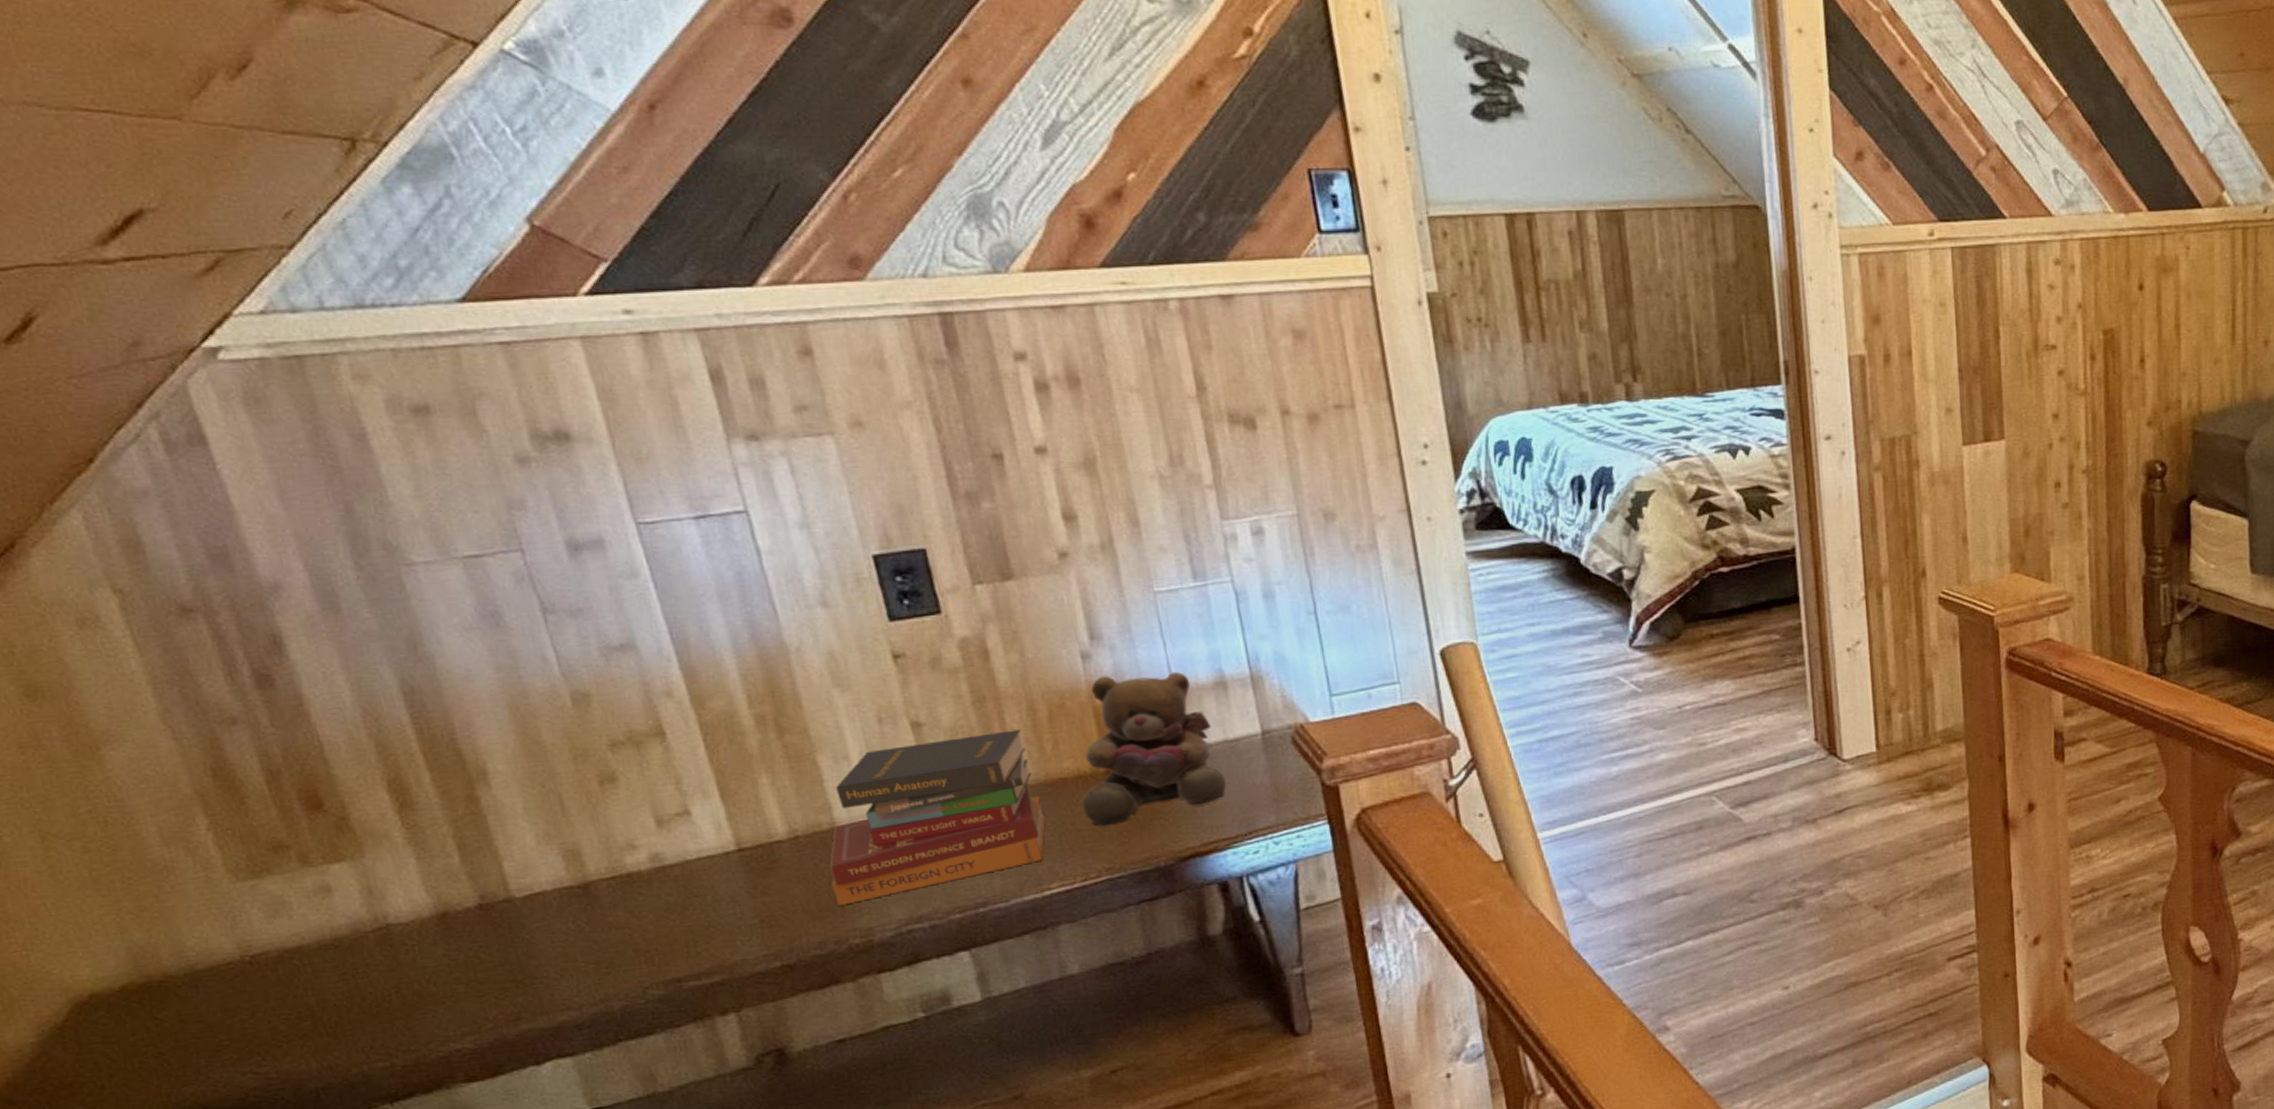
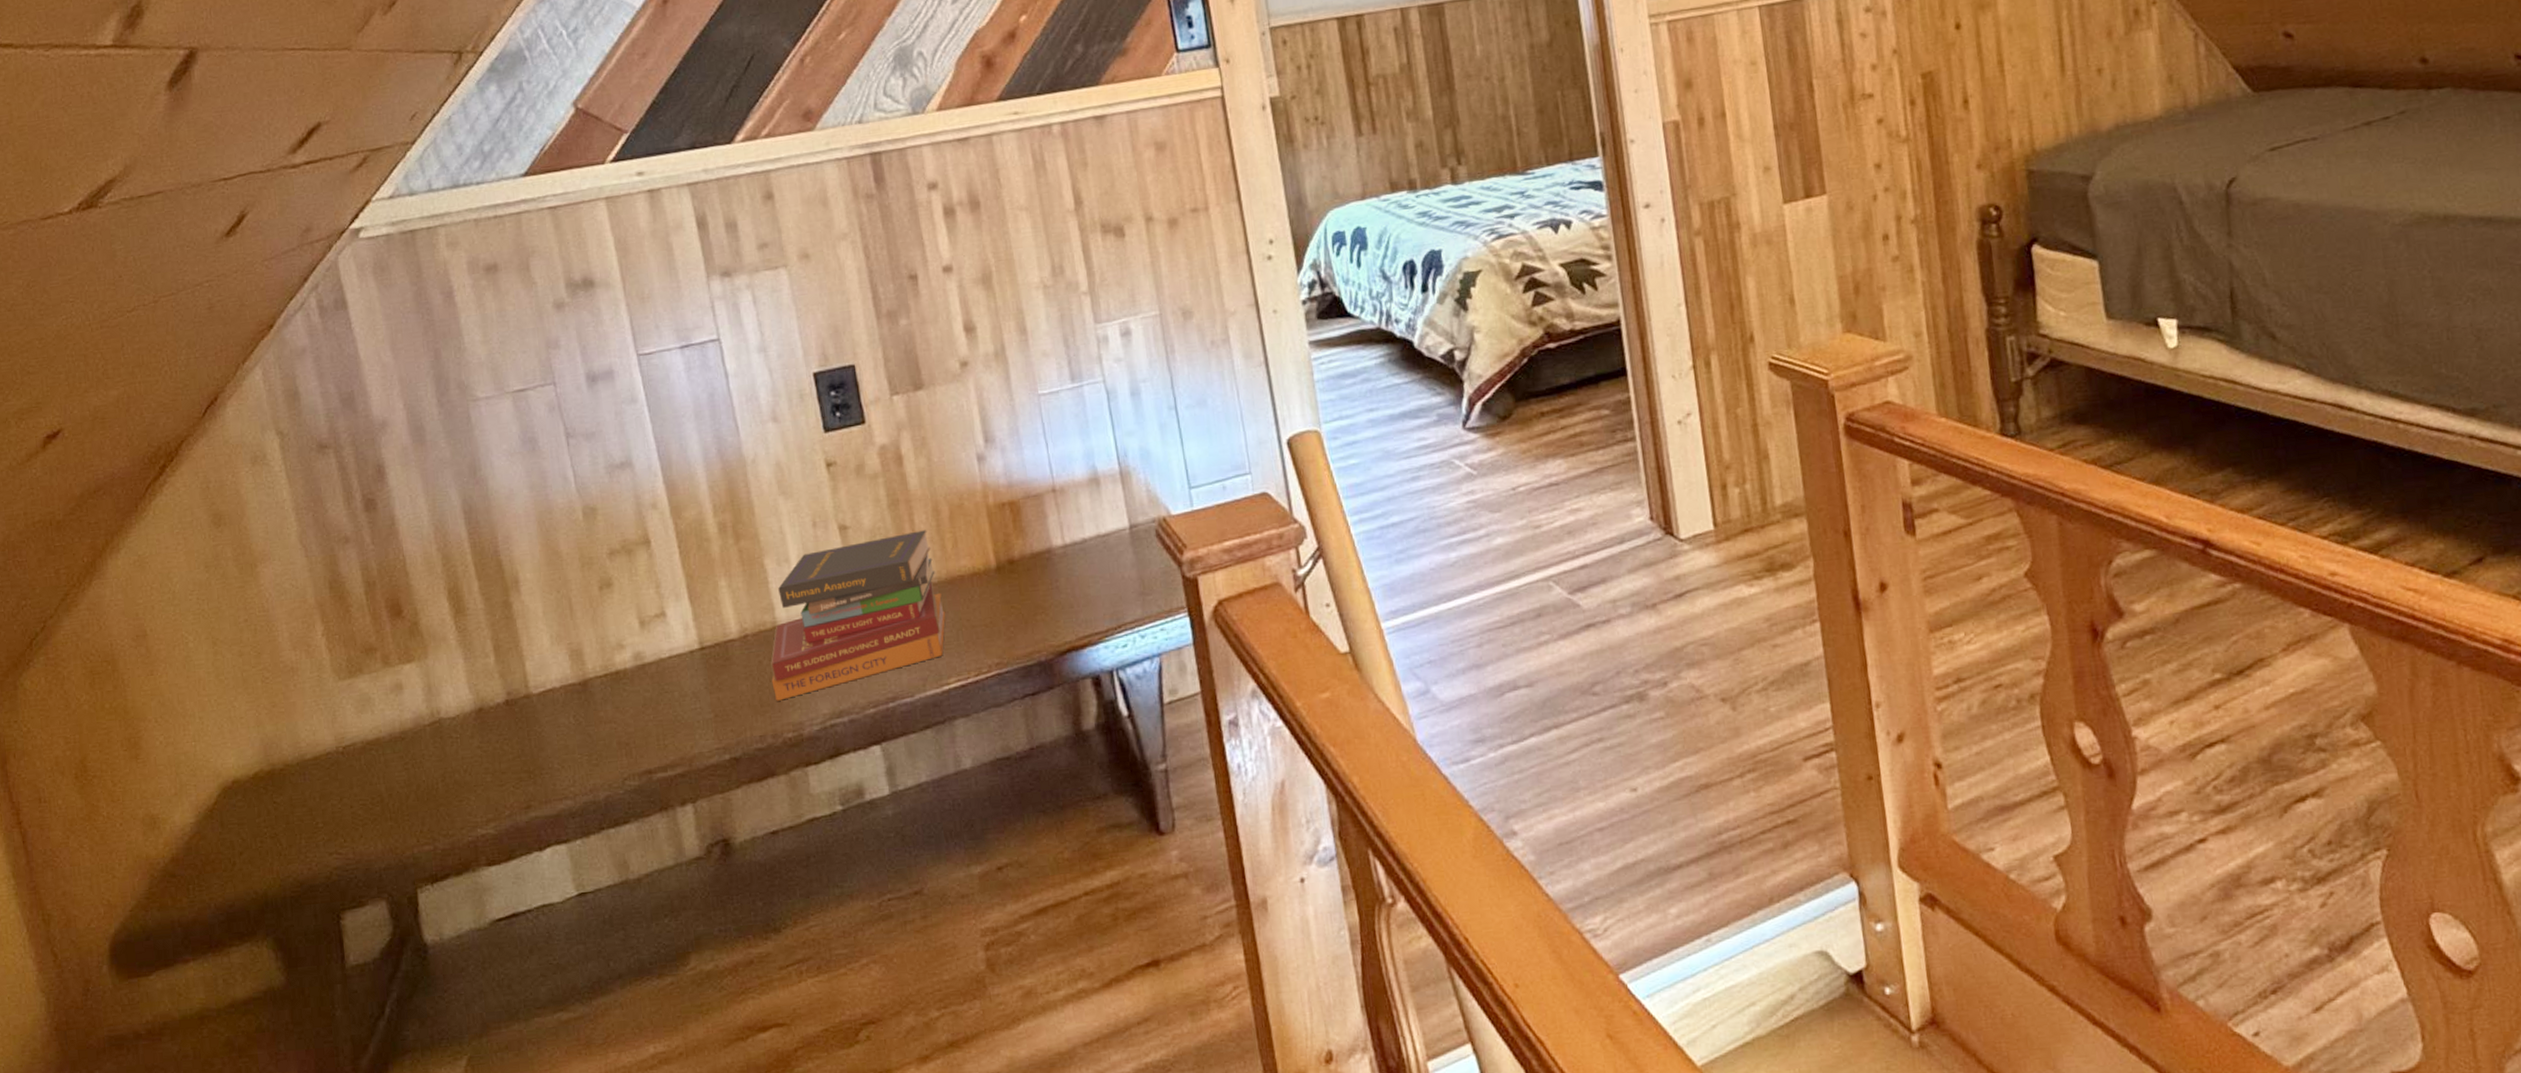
teddy bear: present [1082,671,1227,826] -> none [976,470,1099,622]

